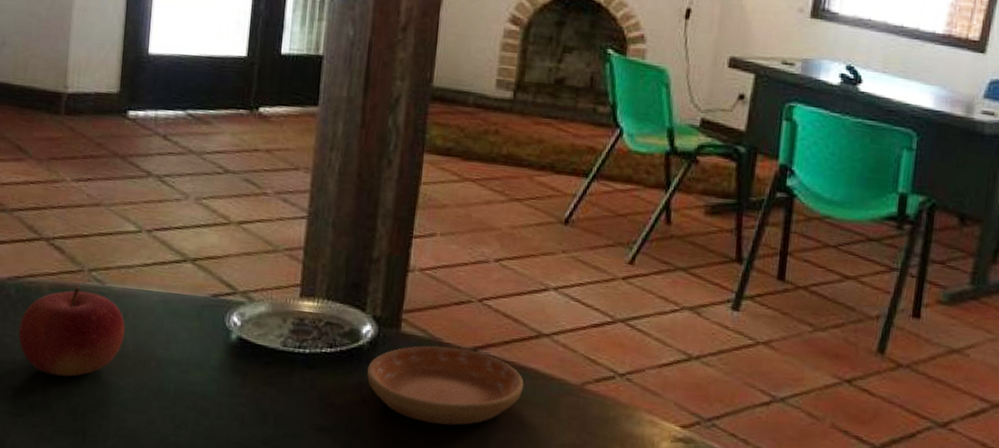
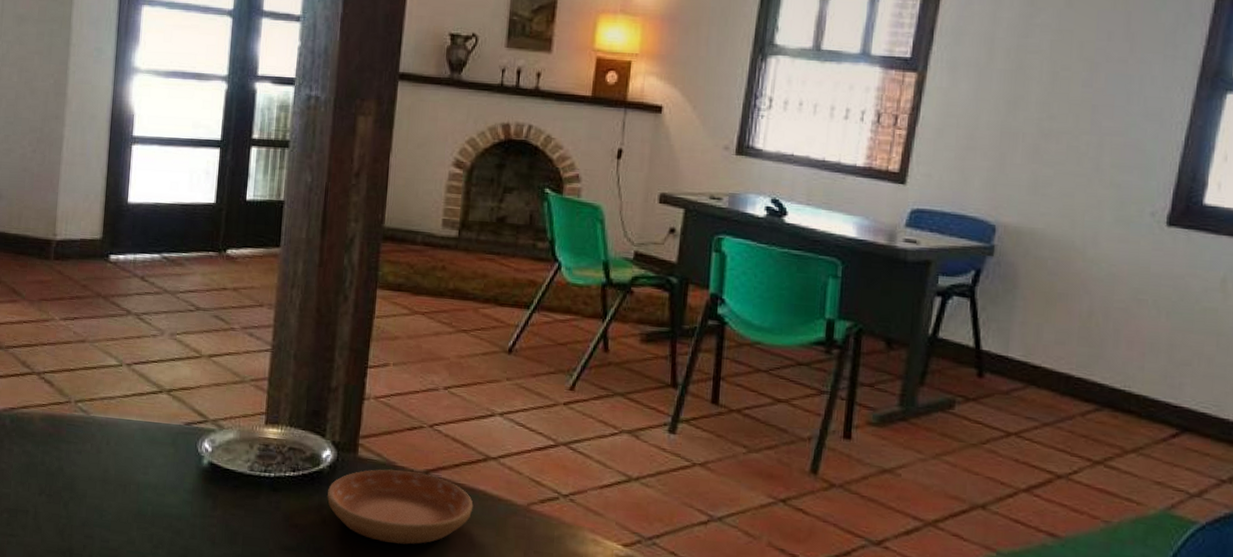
fruit: present [18,286,125,377] -> none [13,416,108,500]

